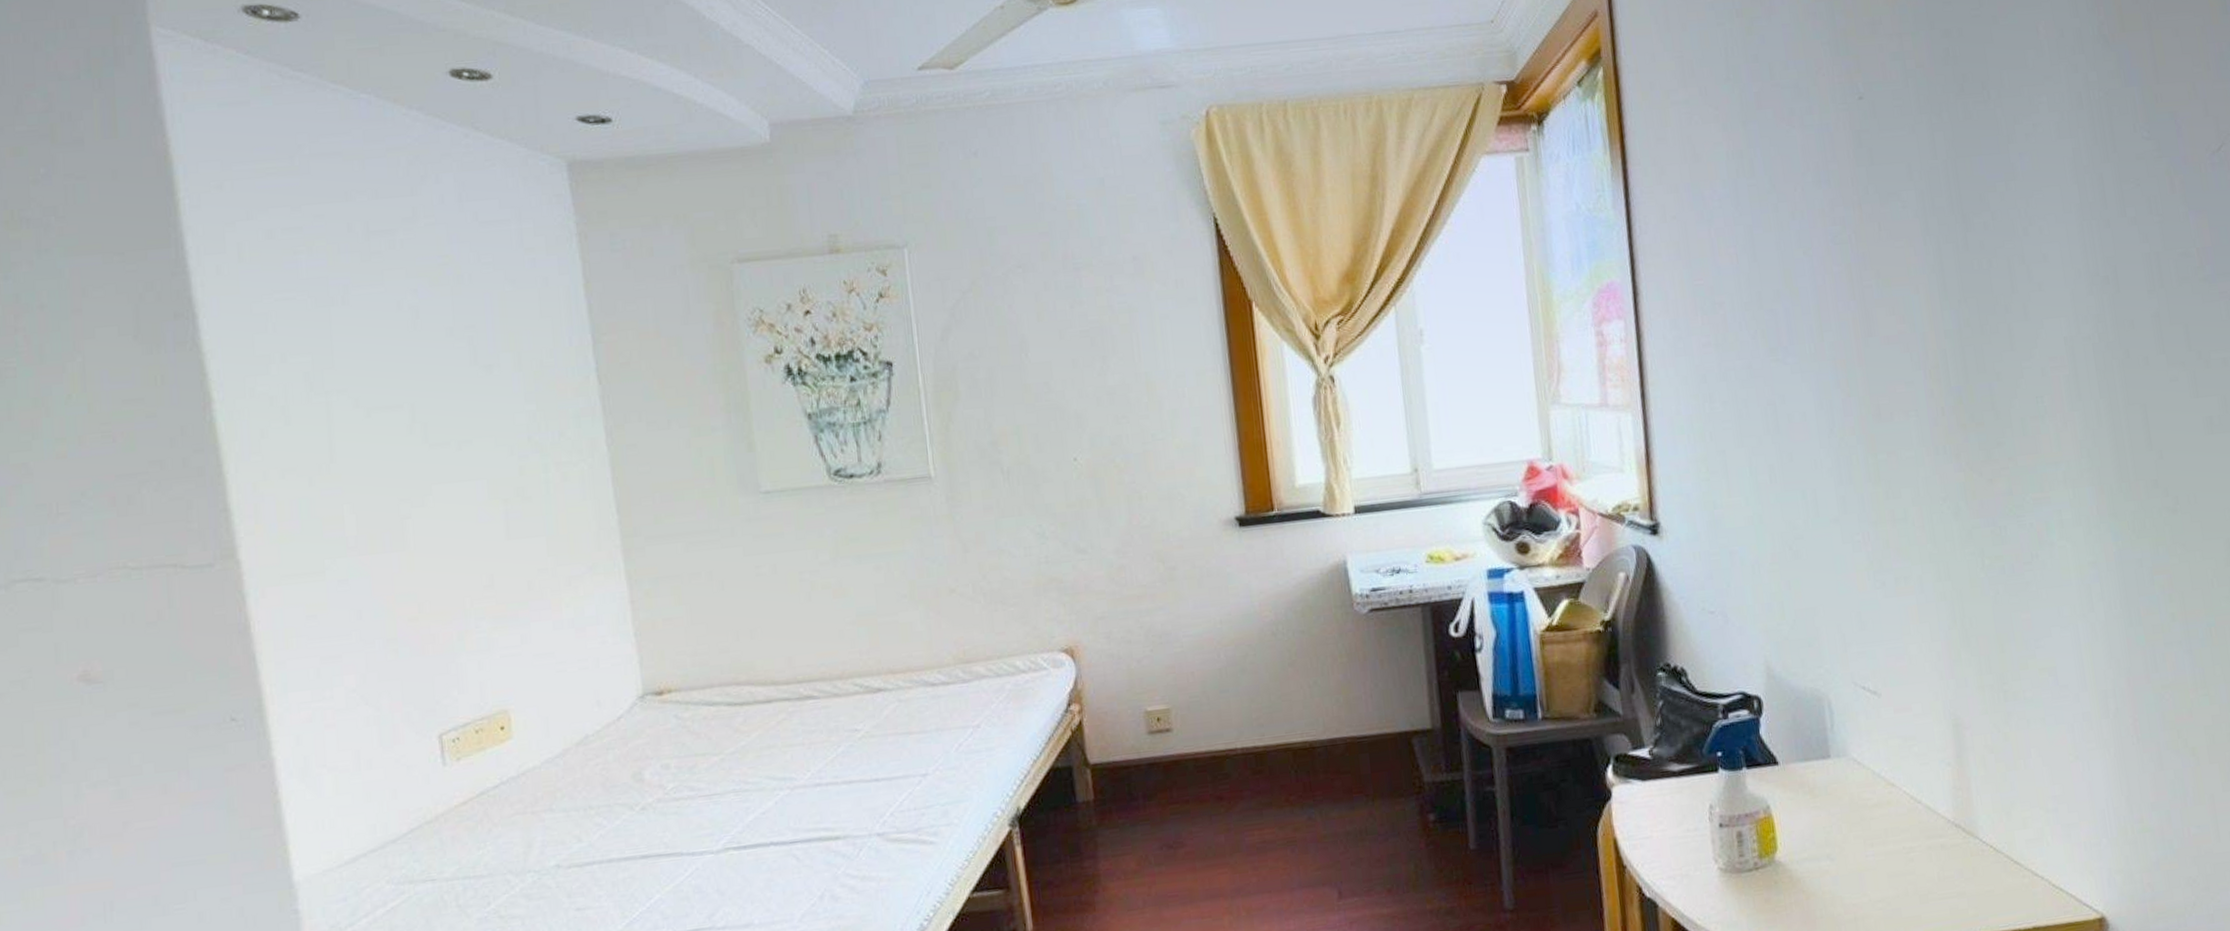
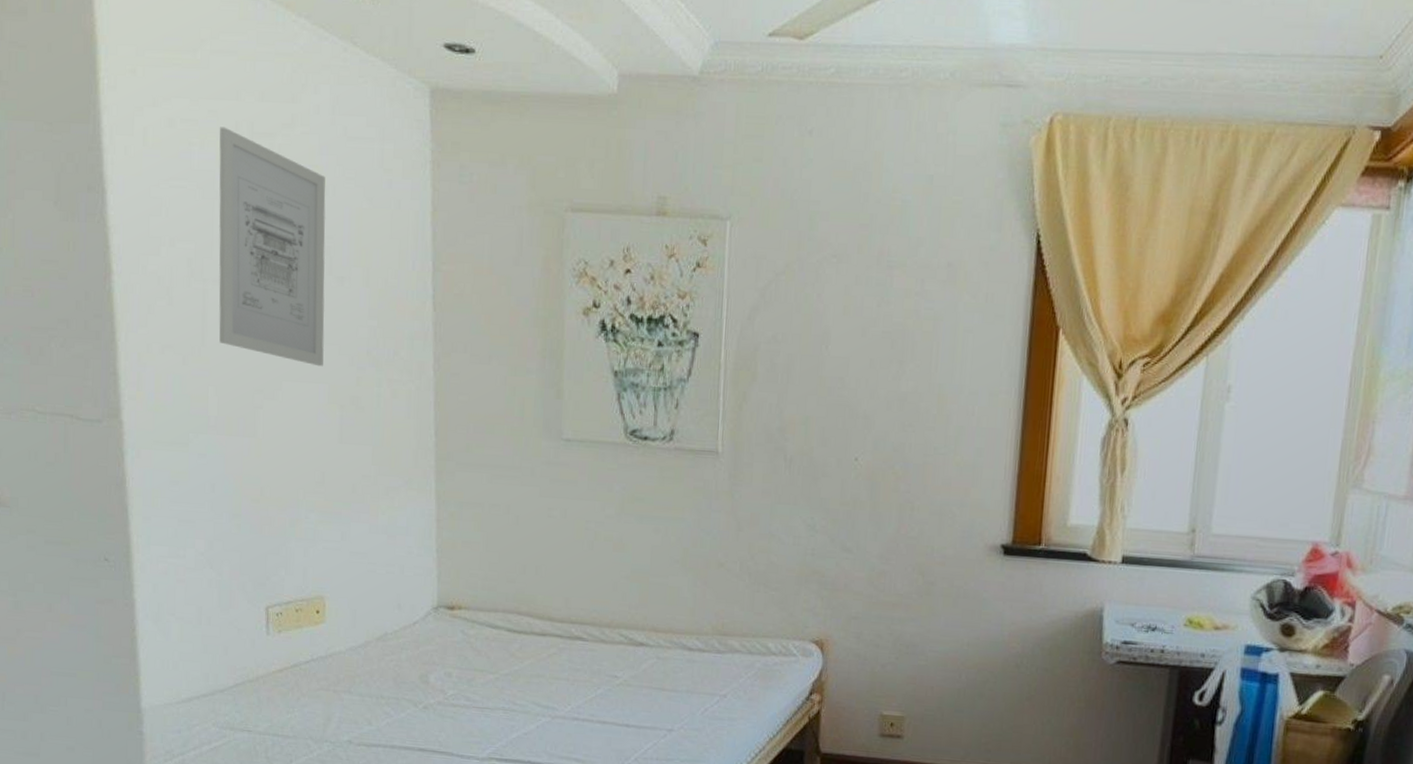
wall art: none [328,230,478,463] -> present [219,127,326,367]

